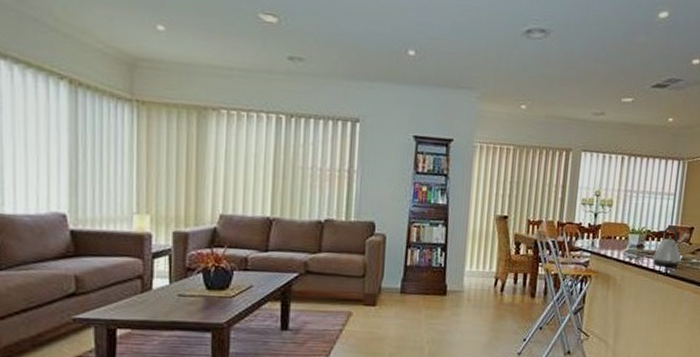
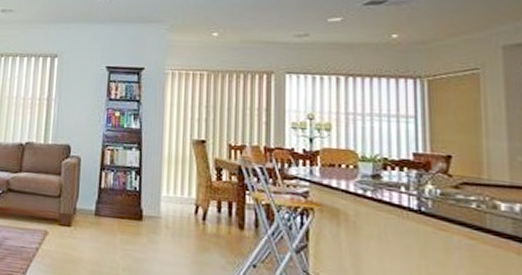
kettle: present [652,225,681,269] -> none [396,152,439,206]

